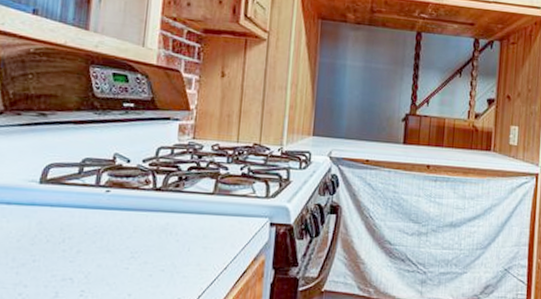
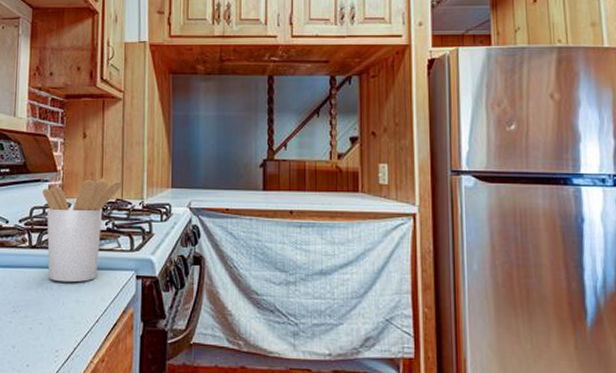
utensil holder: none [171,119,261,228] -> present [42,177,122,283]

